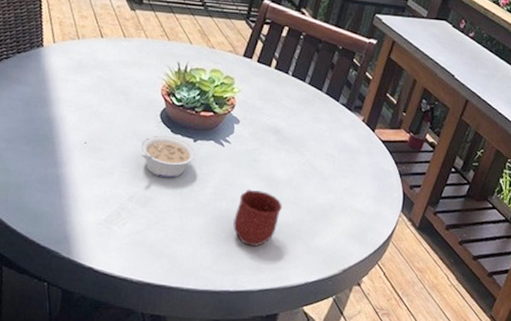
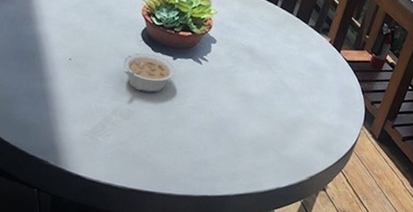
mug: present [233,189,282,247] -> none [211,104,256,156]

